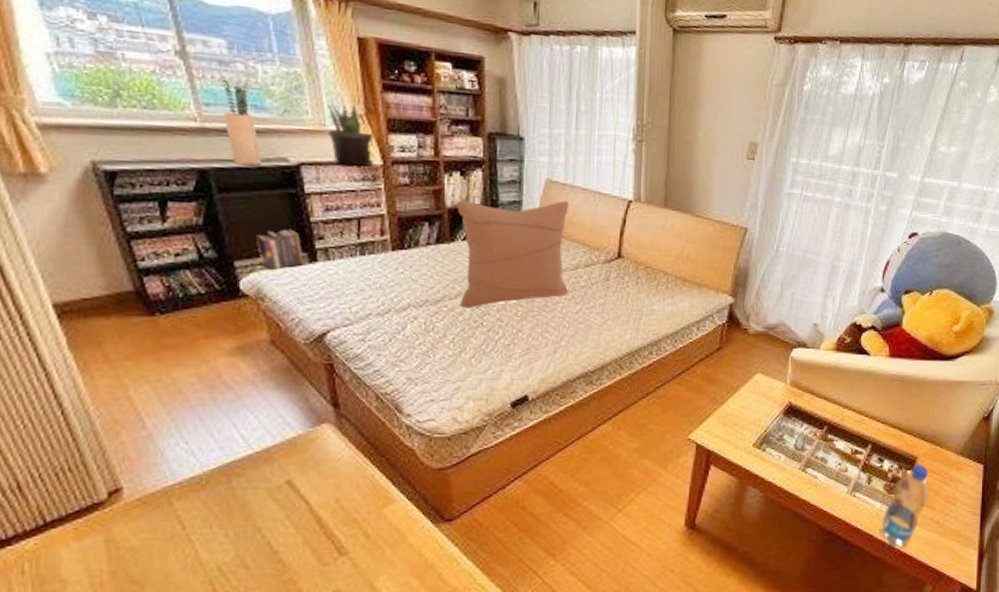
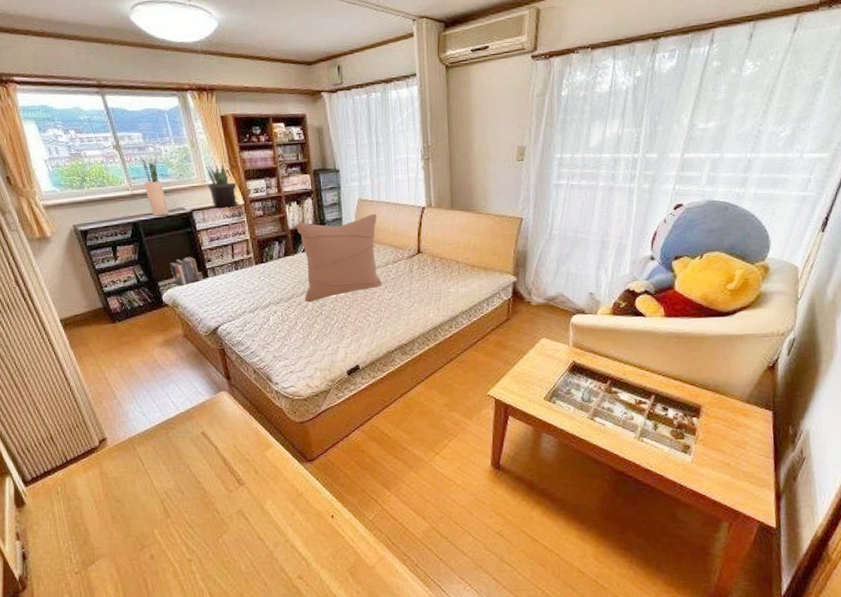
bottle: present [879,463,930,548] -> none [669,411,718,488]

